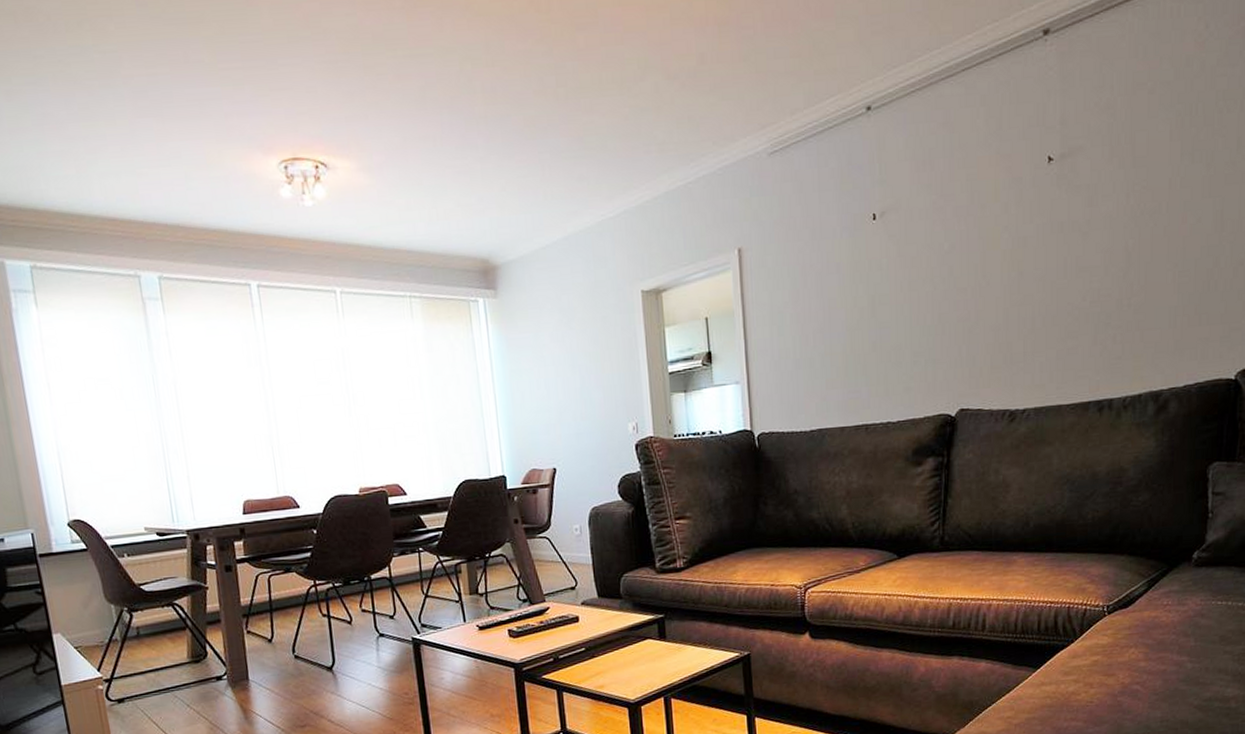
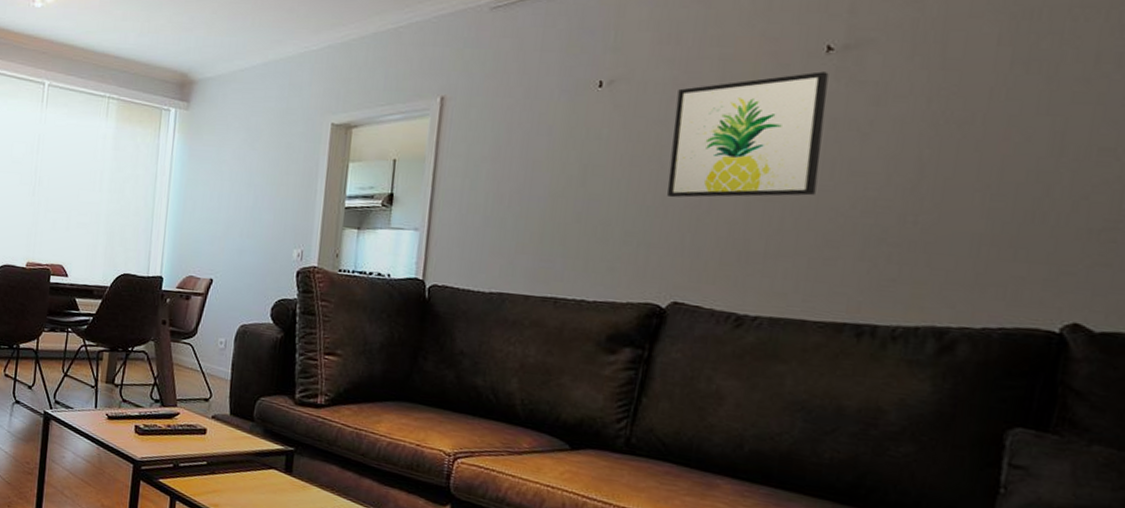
wall art: none [938,181,1055,315] -> present [667,71,829,198]

